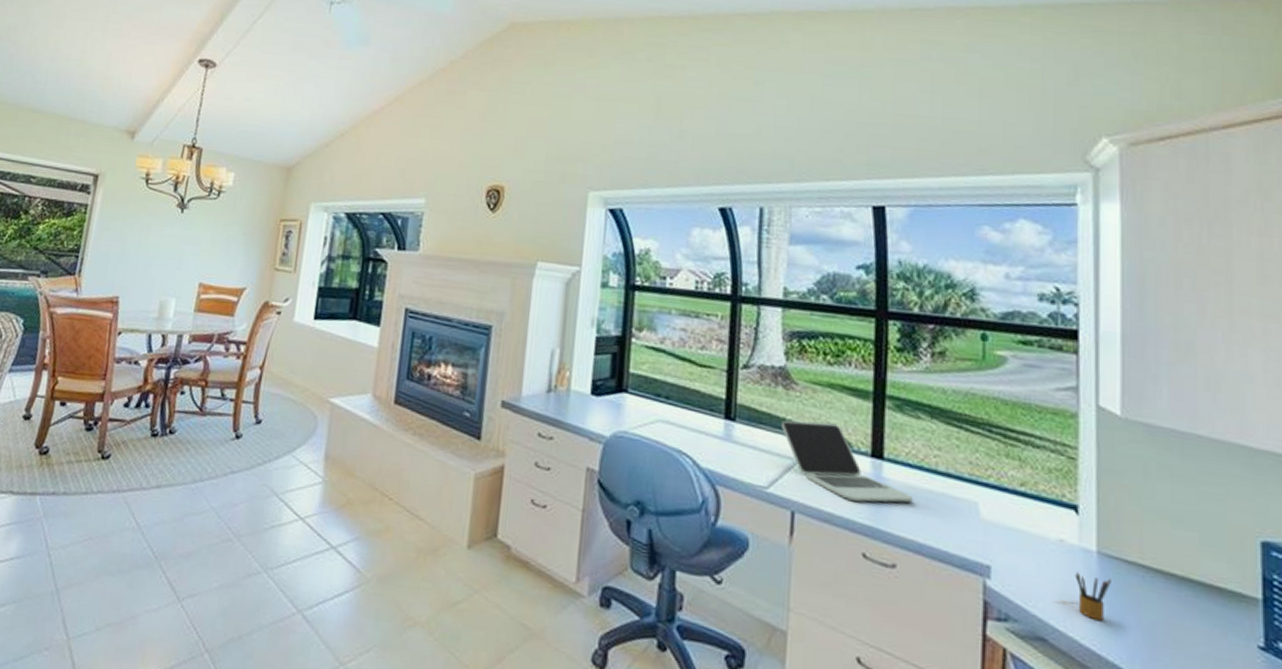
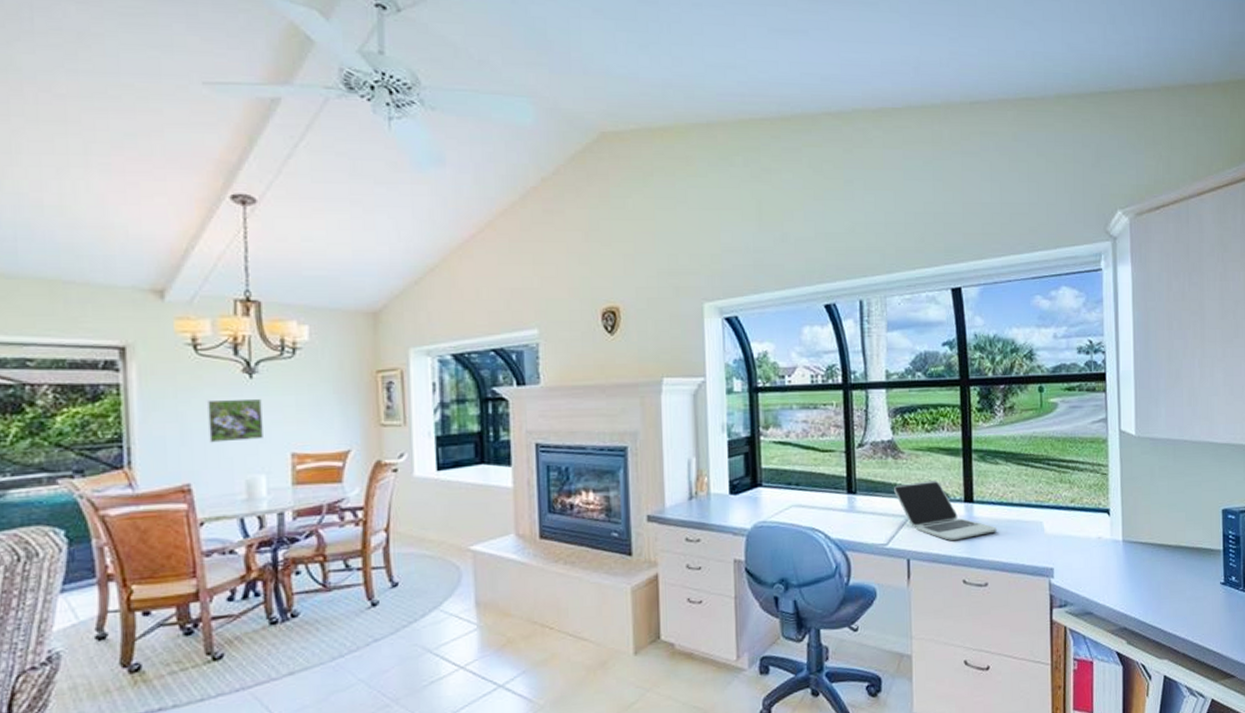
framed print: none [139,226,186,267] -> present [206,398,263,443]
pencil box: present [1075,571,1111,621] -> none [1109,558,1132,590]

